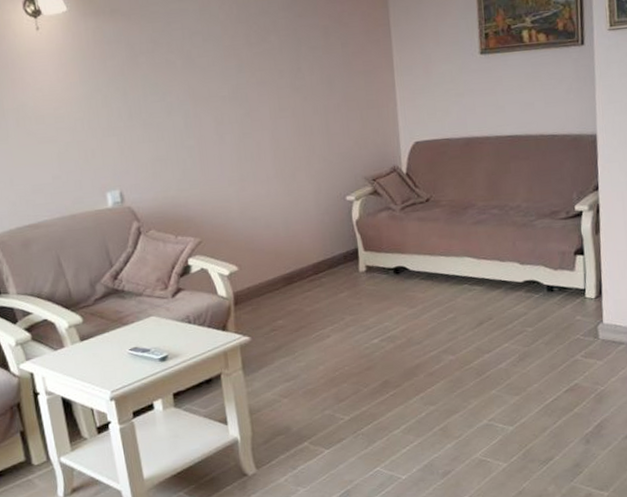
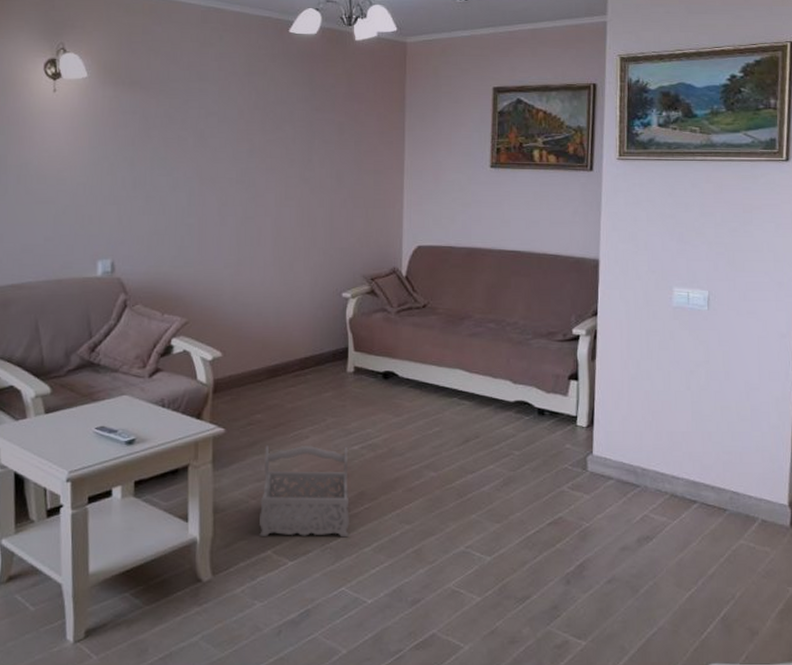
decorative basket: none [290,340,378,430] -> present [258,446,350,538]

